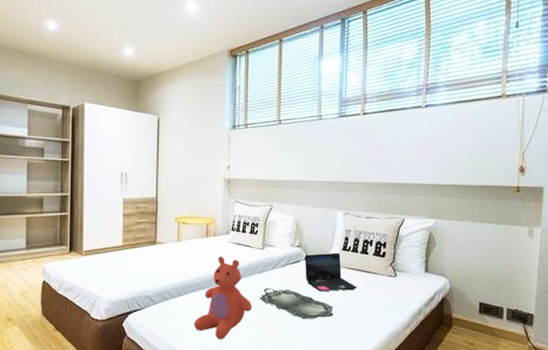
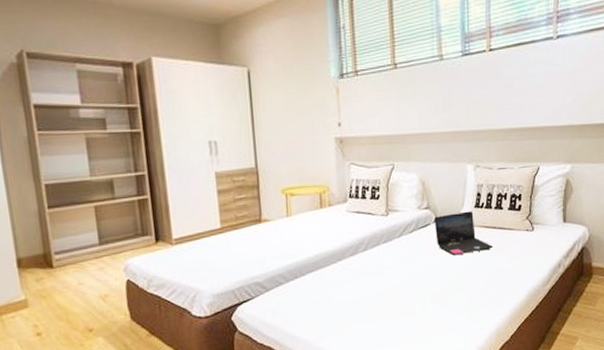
teddy bear: present [193,256,252,340] -> none [315,228,380,322]
serving tray: present [259,288,333,320] -> none [387,256,469,288]

